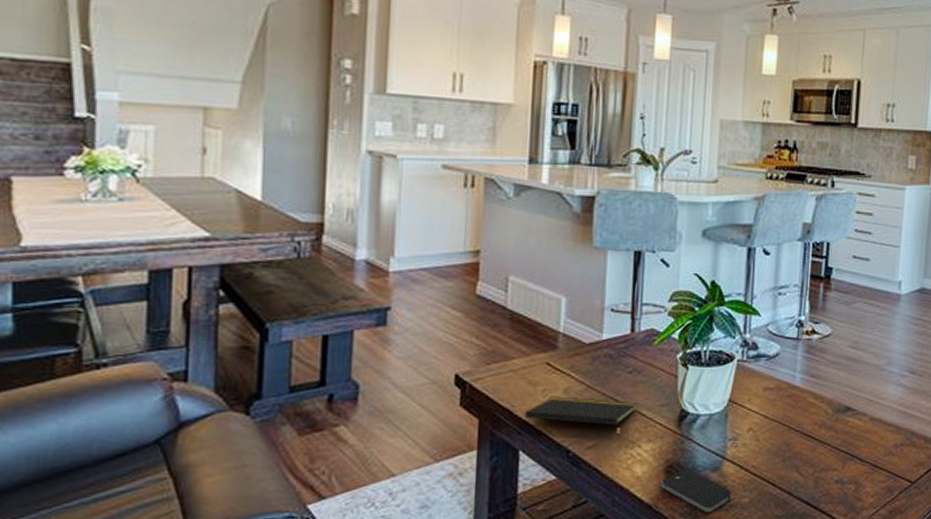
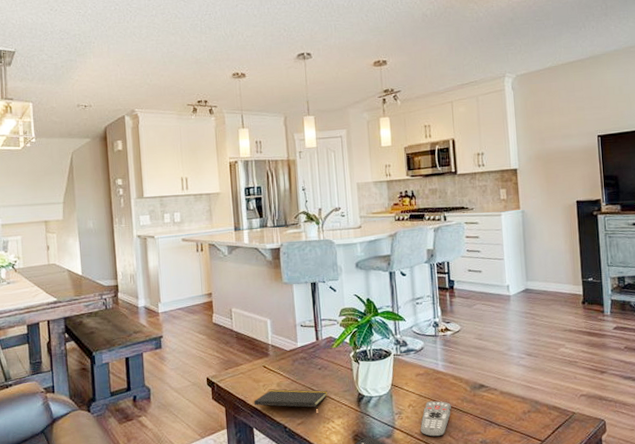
remote control: none [759,425,805,473] -> present [420,401,452,438]

